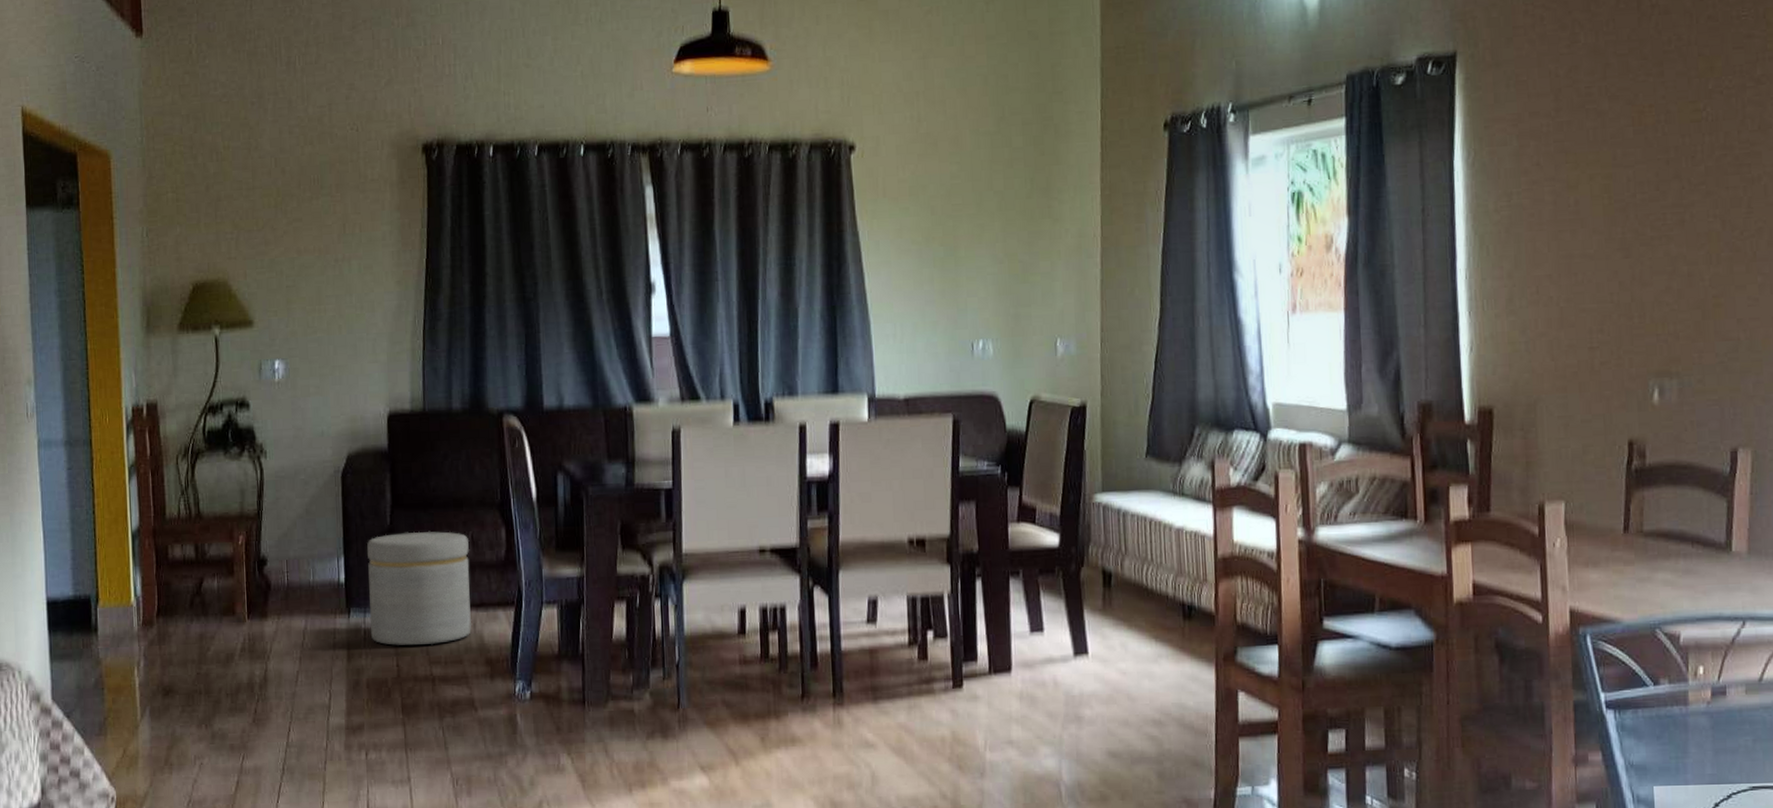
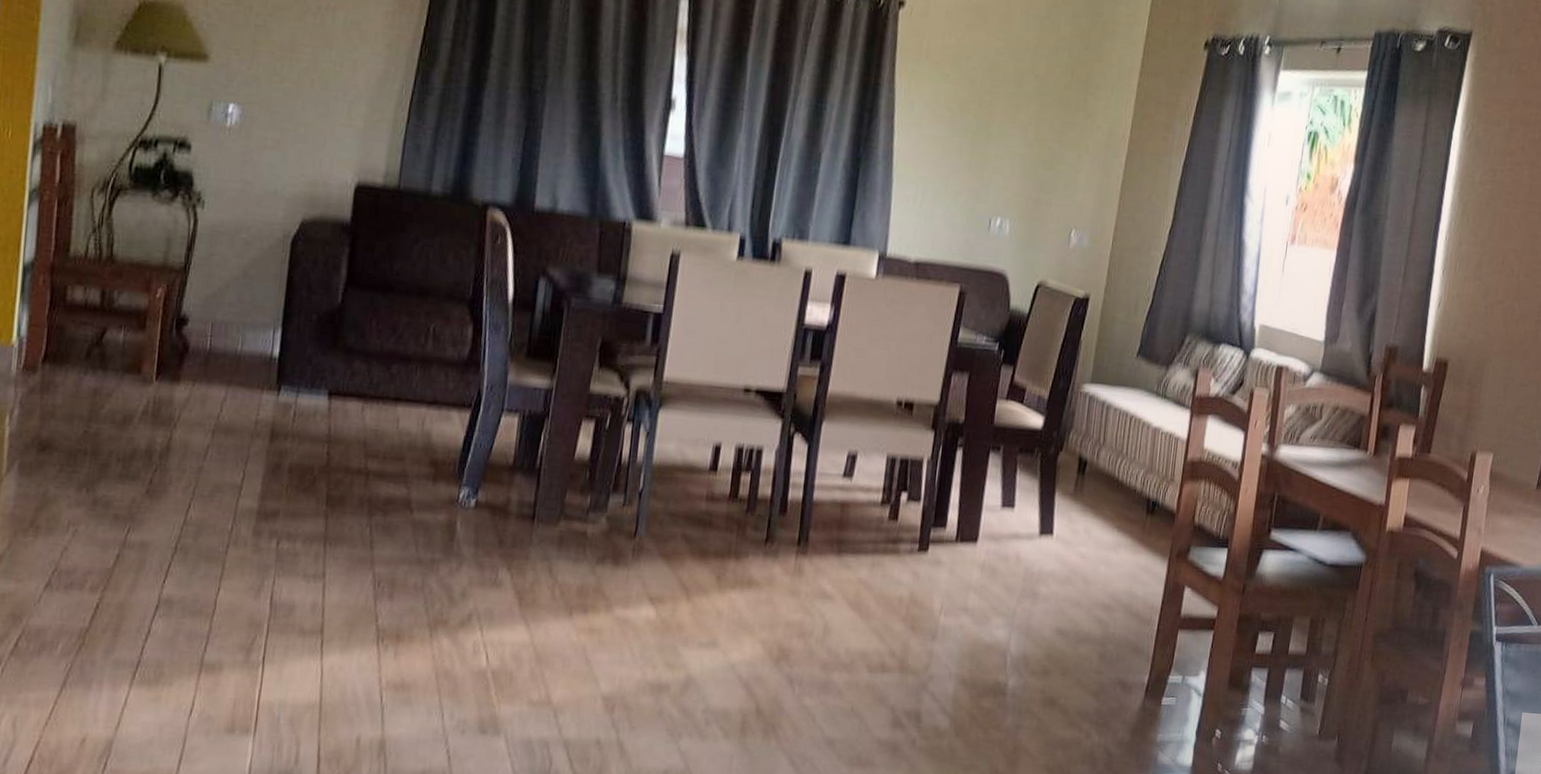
ottoman: present [366,531,472,646] -> none [300,313,429,437]

